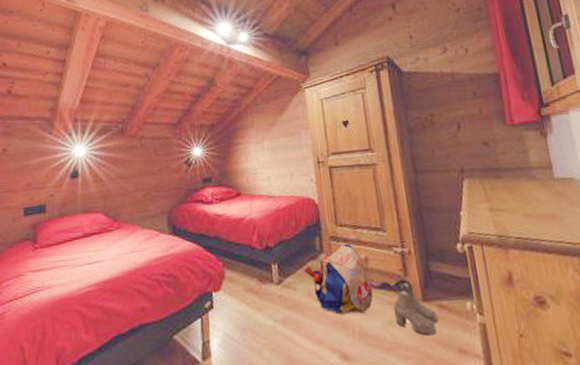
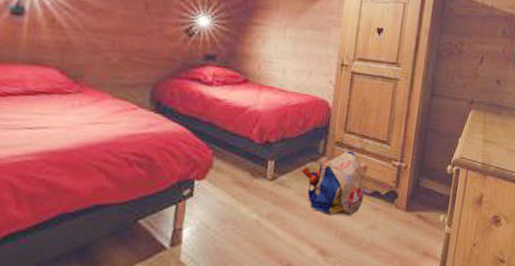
boots: present [393,281,438,335] -> none [378,192,414,239]

